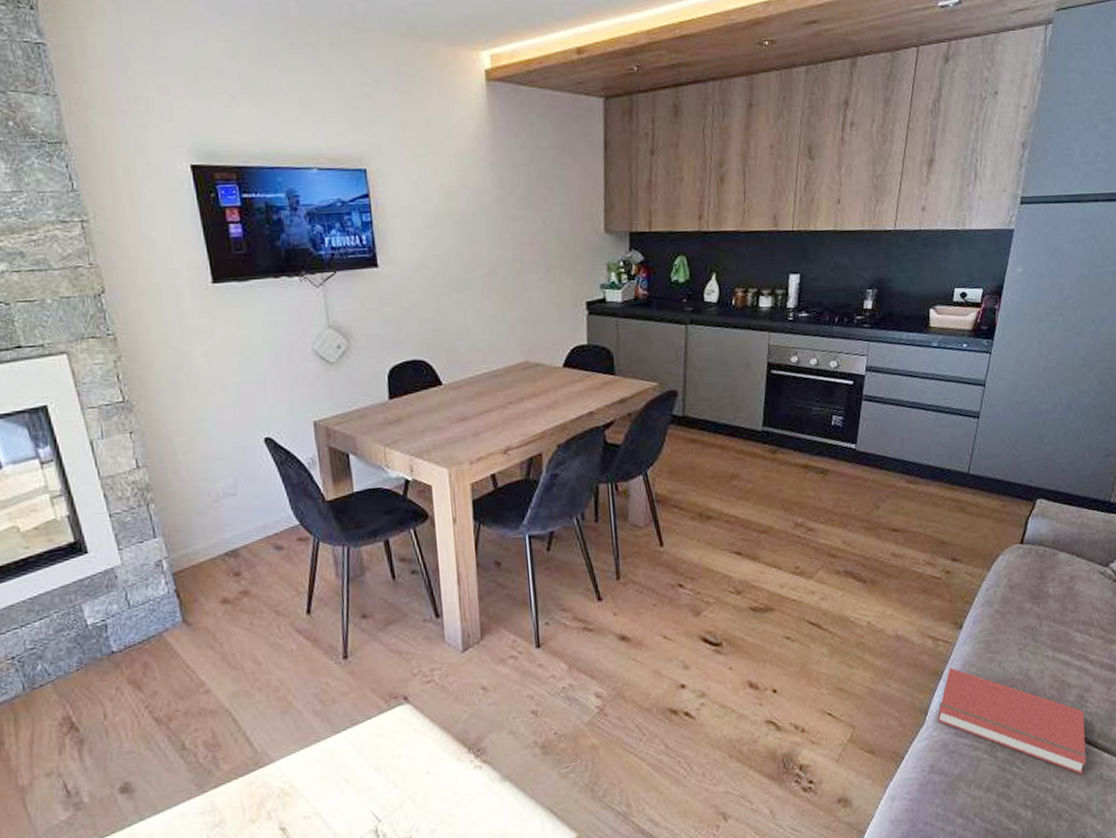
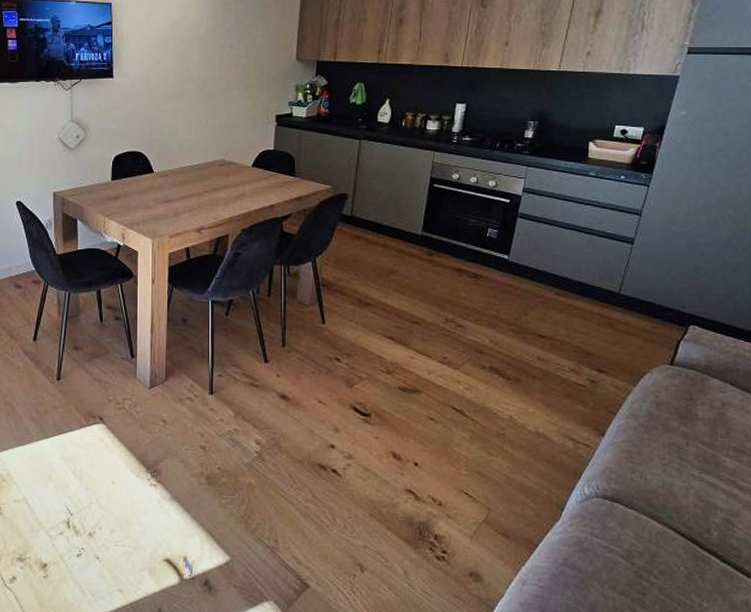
book: present [937,668,1087,774] -> none [573,471,732,597]

